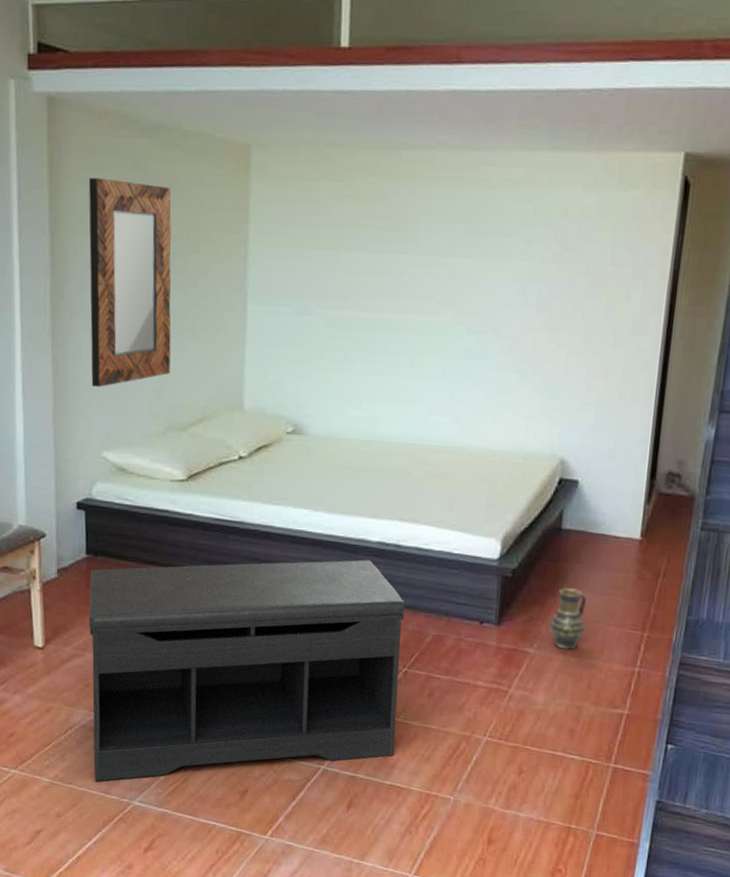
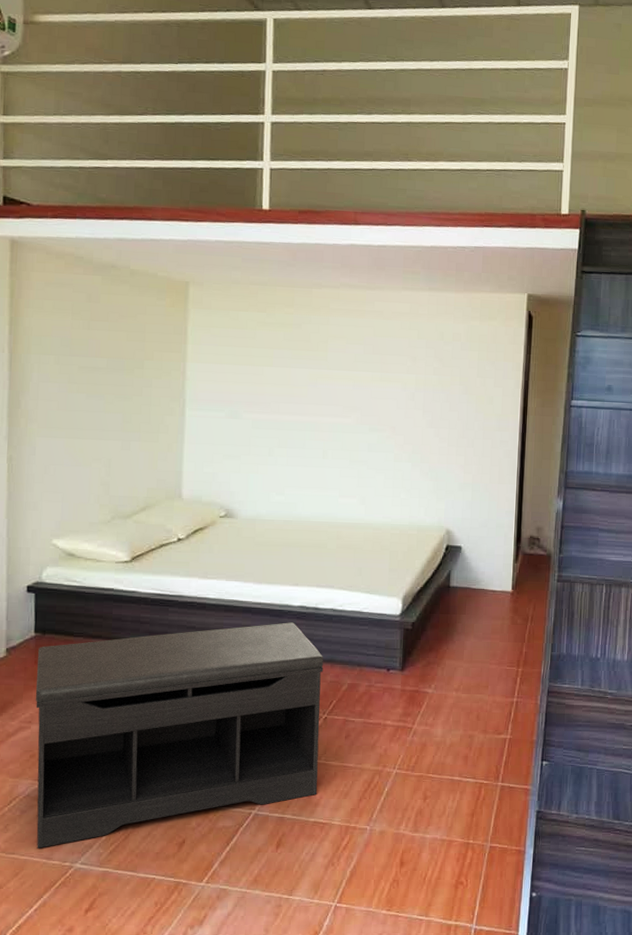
home mirror: present [89,177,171,387] -> none [44,306,120,483]
vase: present [550,587,586,650] -> none [444,634,473,687]

